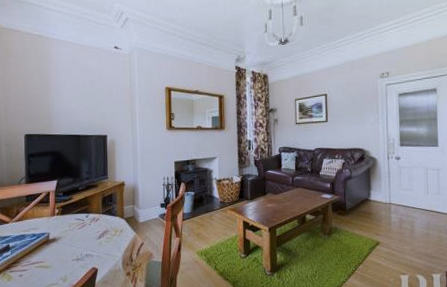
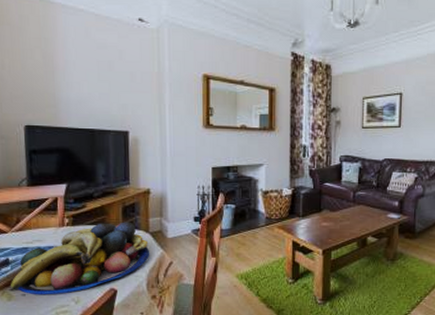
fruit bowl: none [9,210,125,276] -> present [10,221,150,295]

